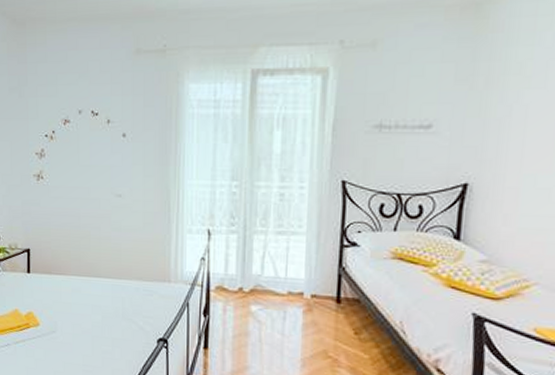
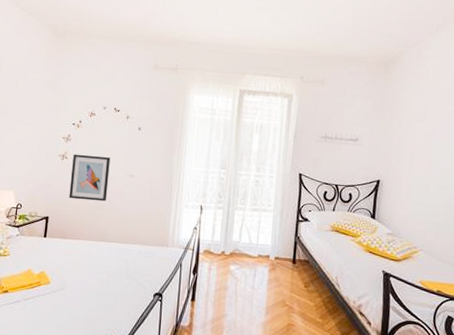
wall art: none [49,172,93,229] -> present [69,154,111,202]

